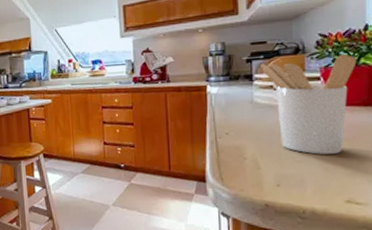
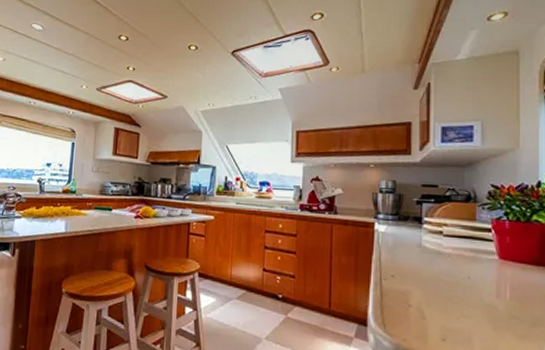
utensil holder: present [260,55,357,155] -> none [431,207,529,313]

